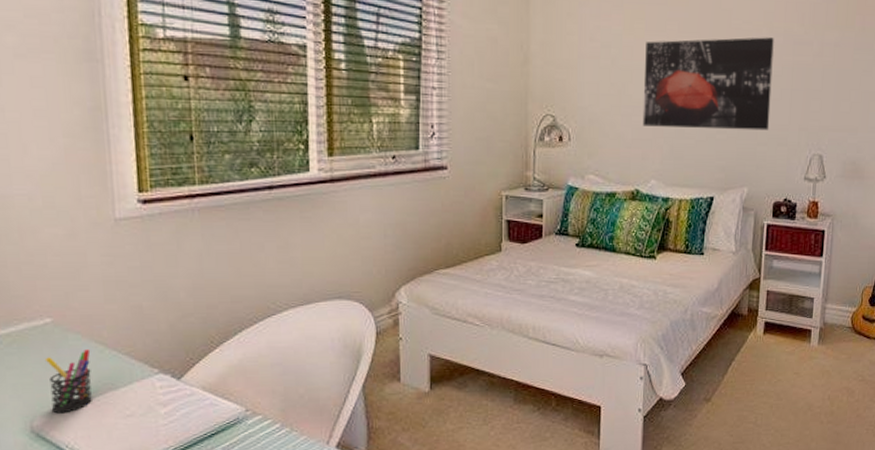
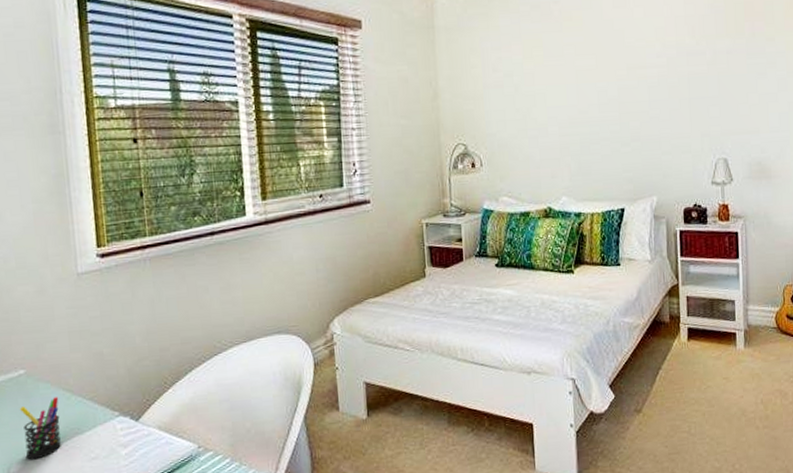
wall art: present [642,37,774,131] -> none [545,51,672,147]

